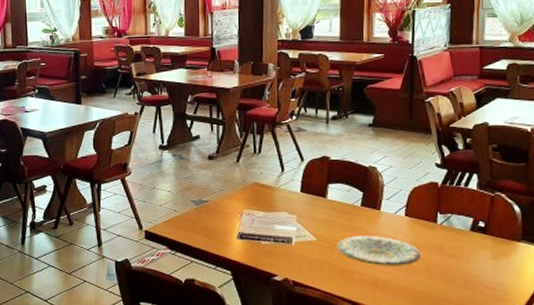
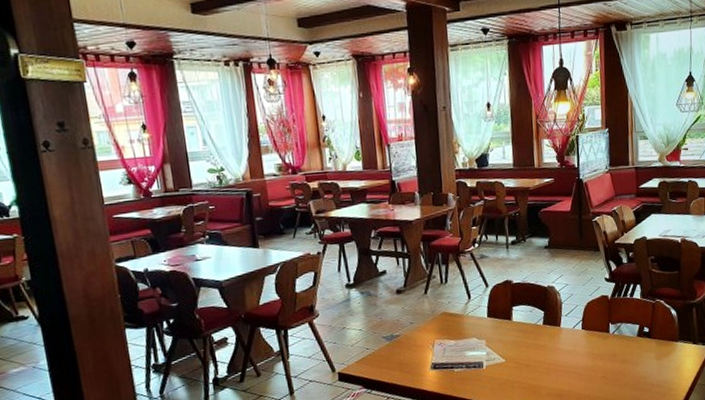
plate: present [337,236,422,266] -> none [524,350,599,379]

